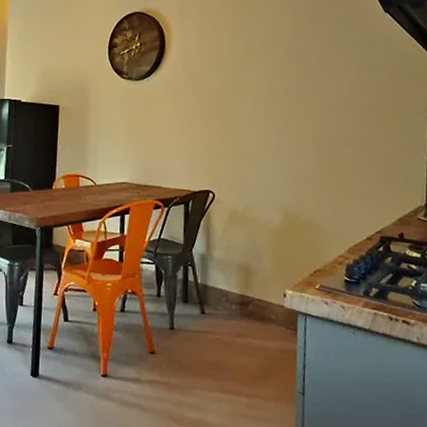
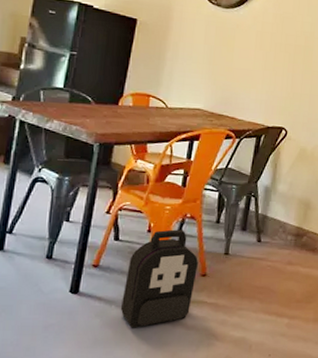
backpack: none [77,306,146,411] -> present [120,229,198,328]

